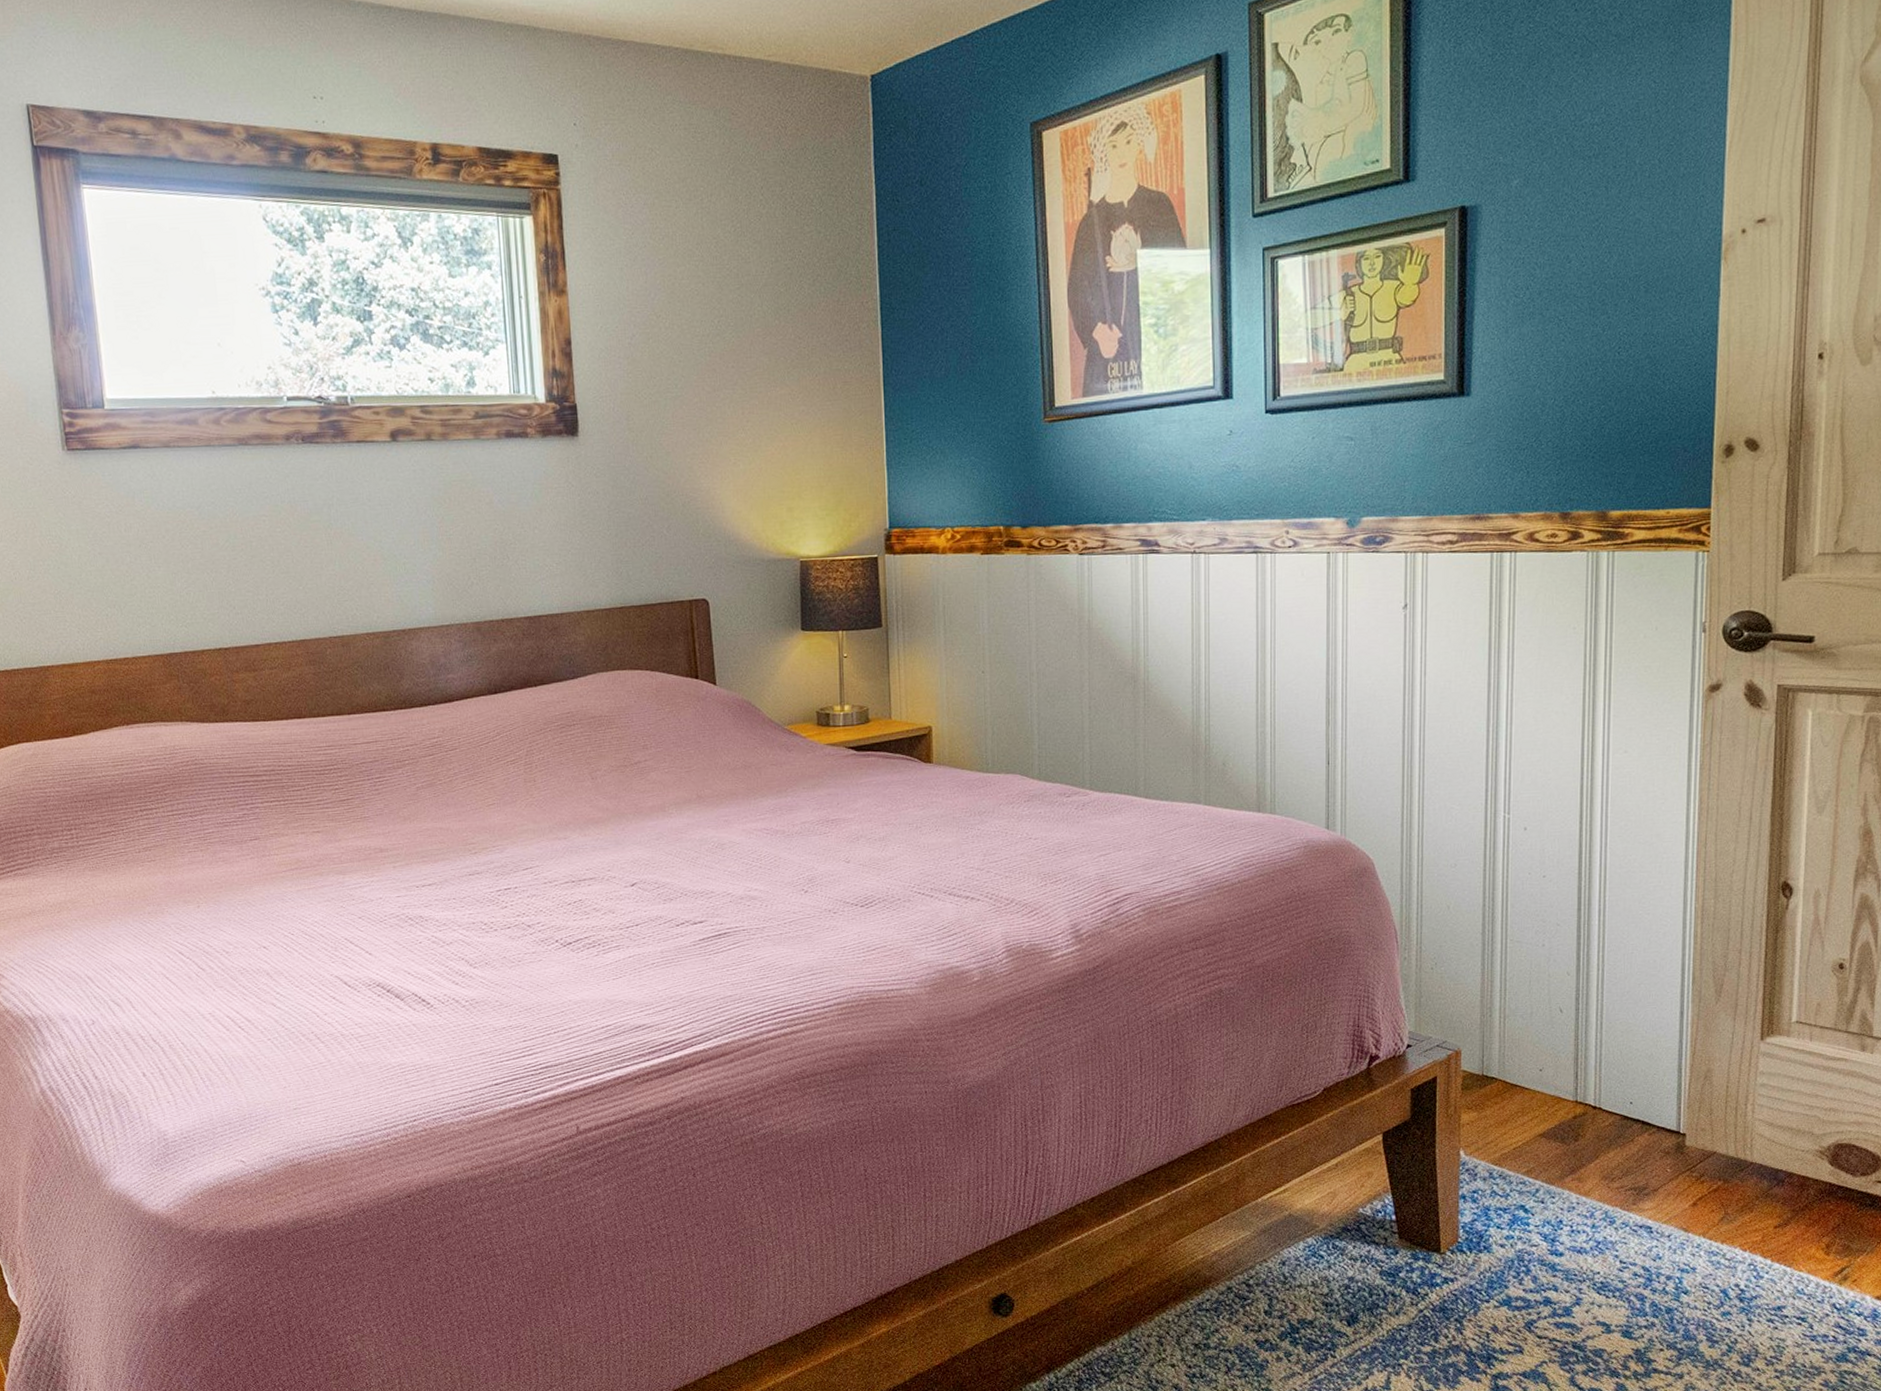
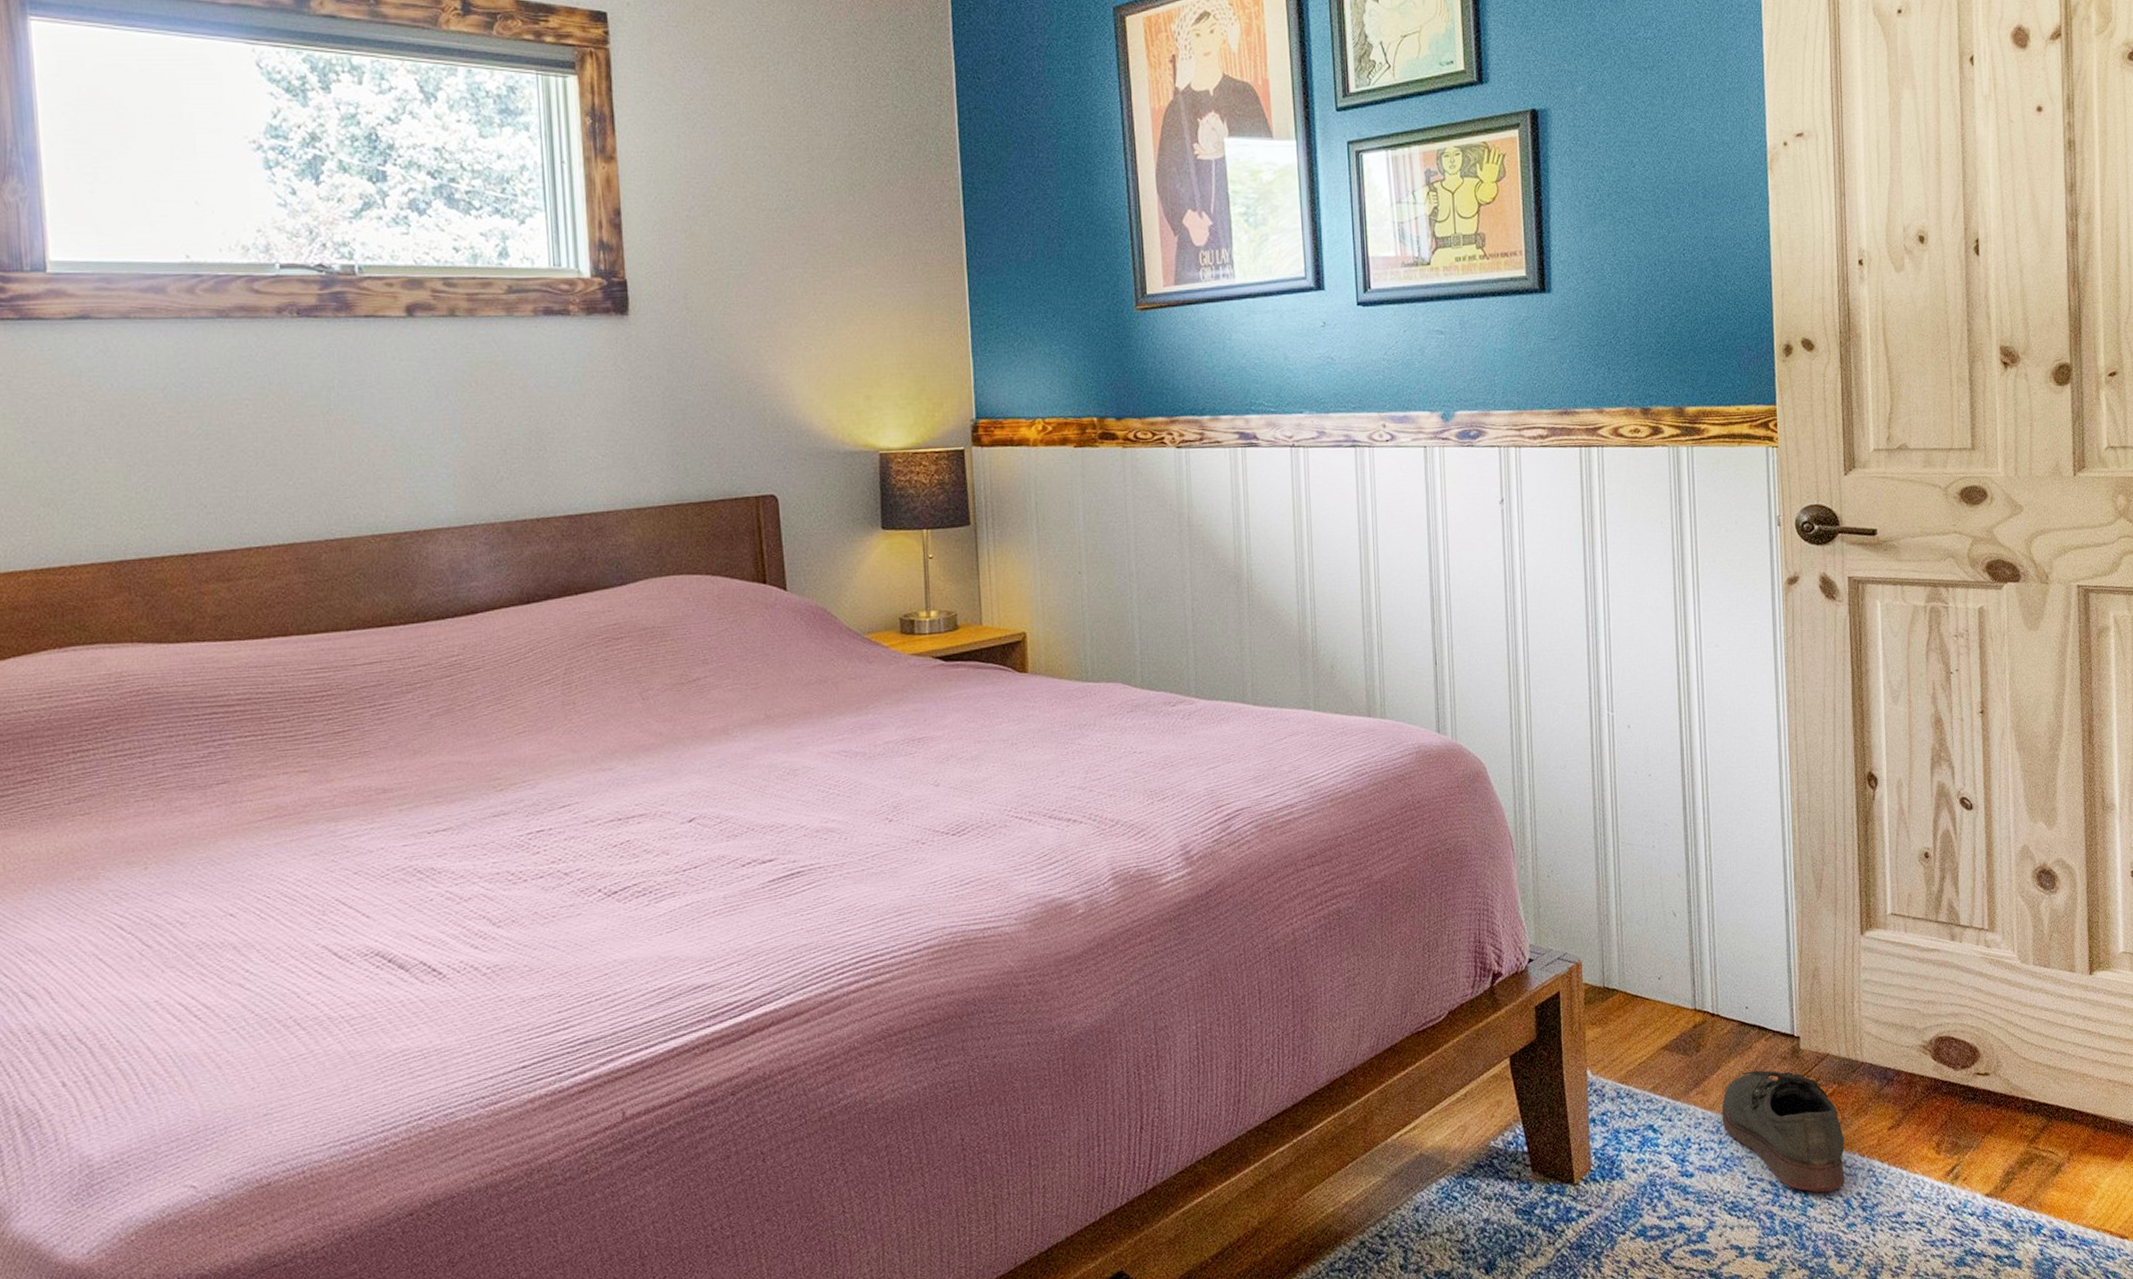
shoe: none [1597,1162,1726,1281] -> present [1722,1070,1845,1193]

